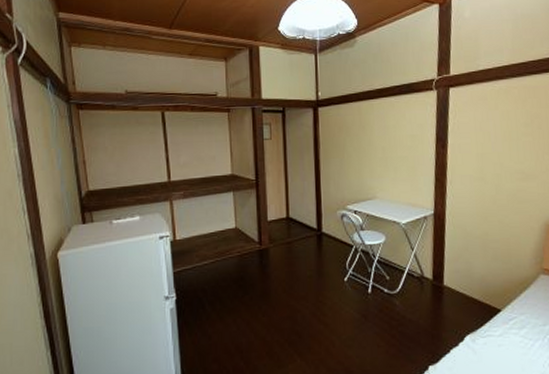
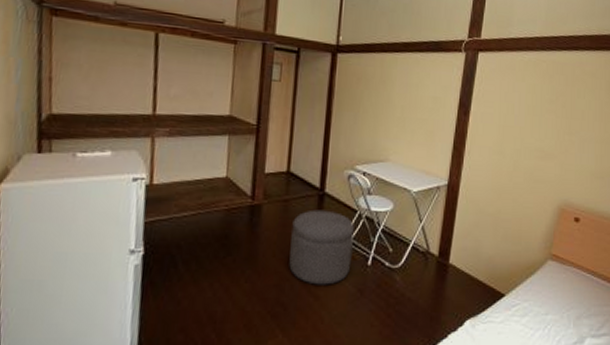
ottoman: none [297,248,354,314] -> present [289,209,354,285]

